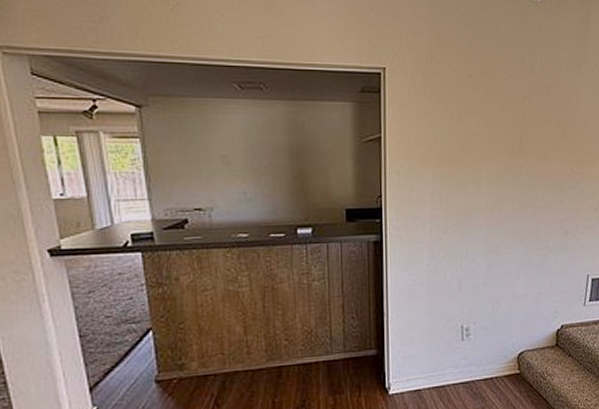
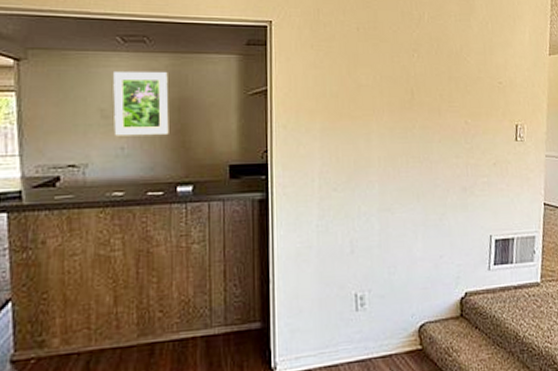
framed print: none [233,119,288,182] -> present [113,72,169,136]

